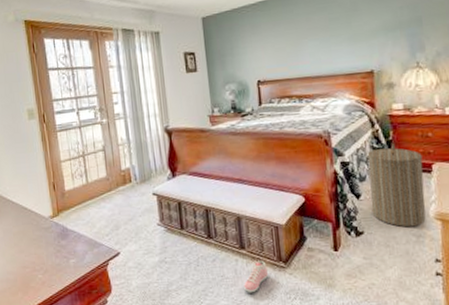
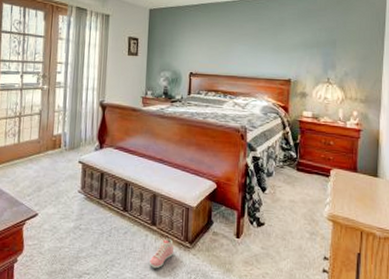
laundry hamper: present [367,144,426,227] -> none [274,146,323,225]

